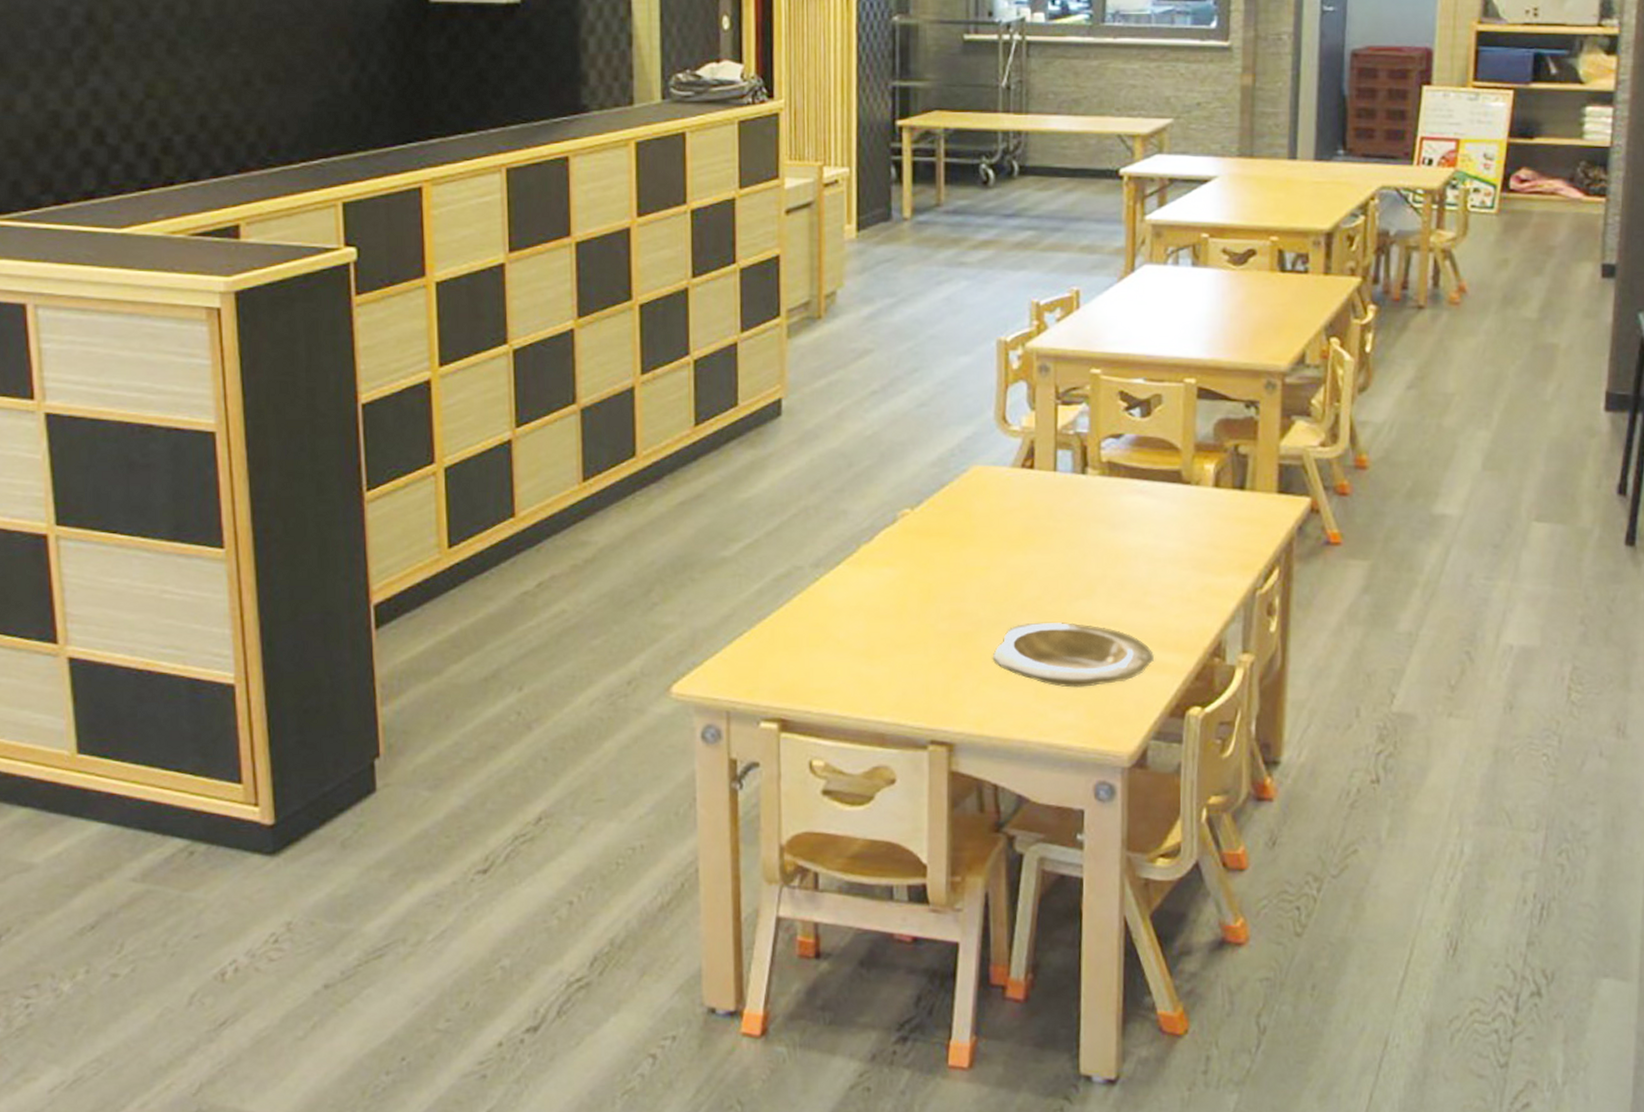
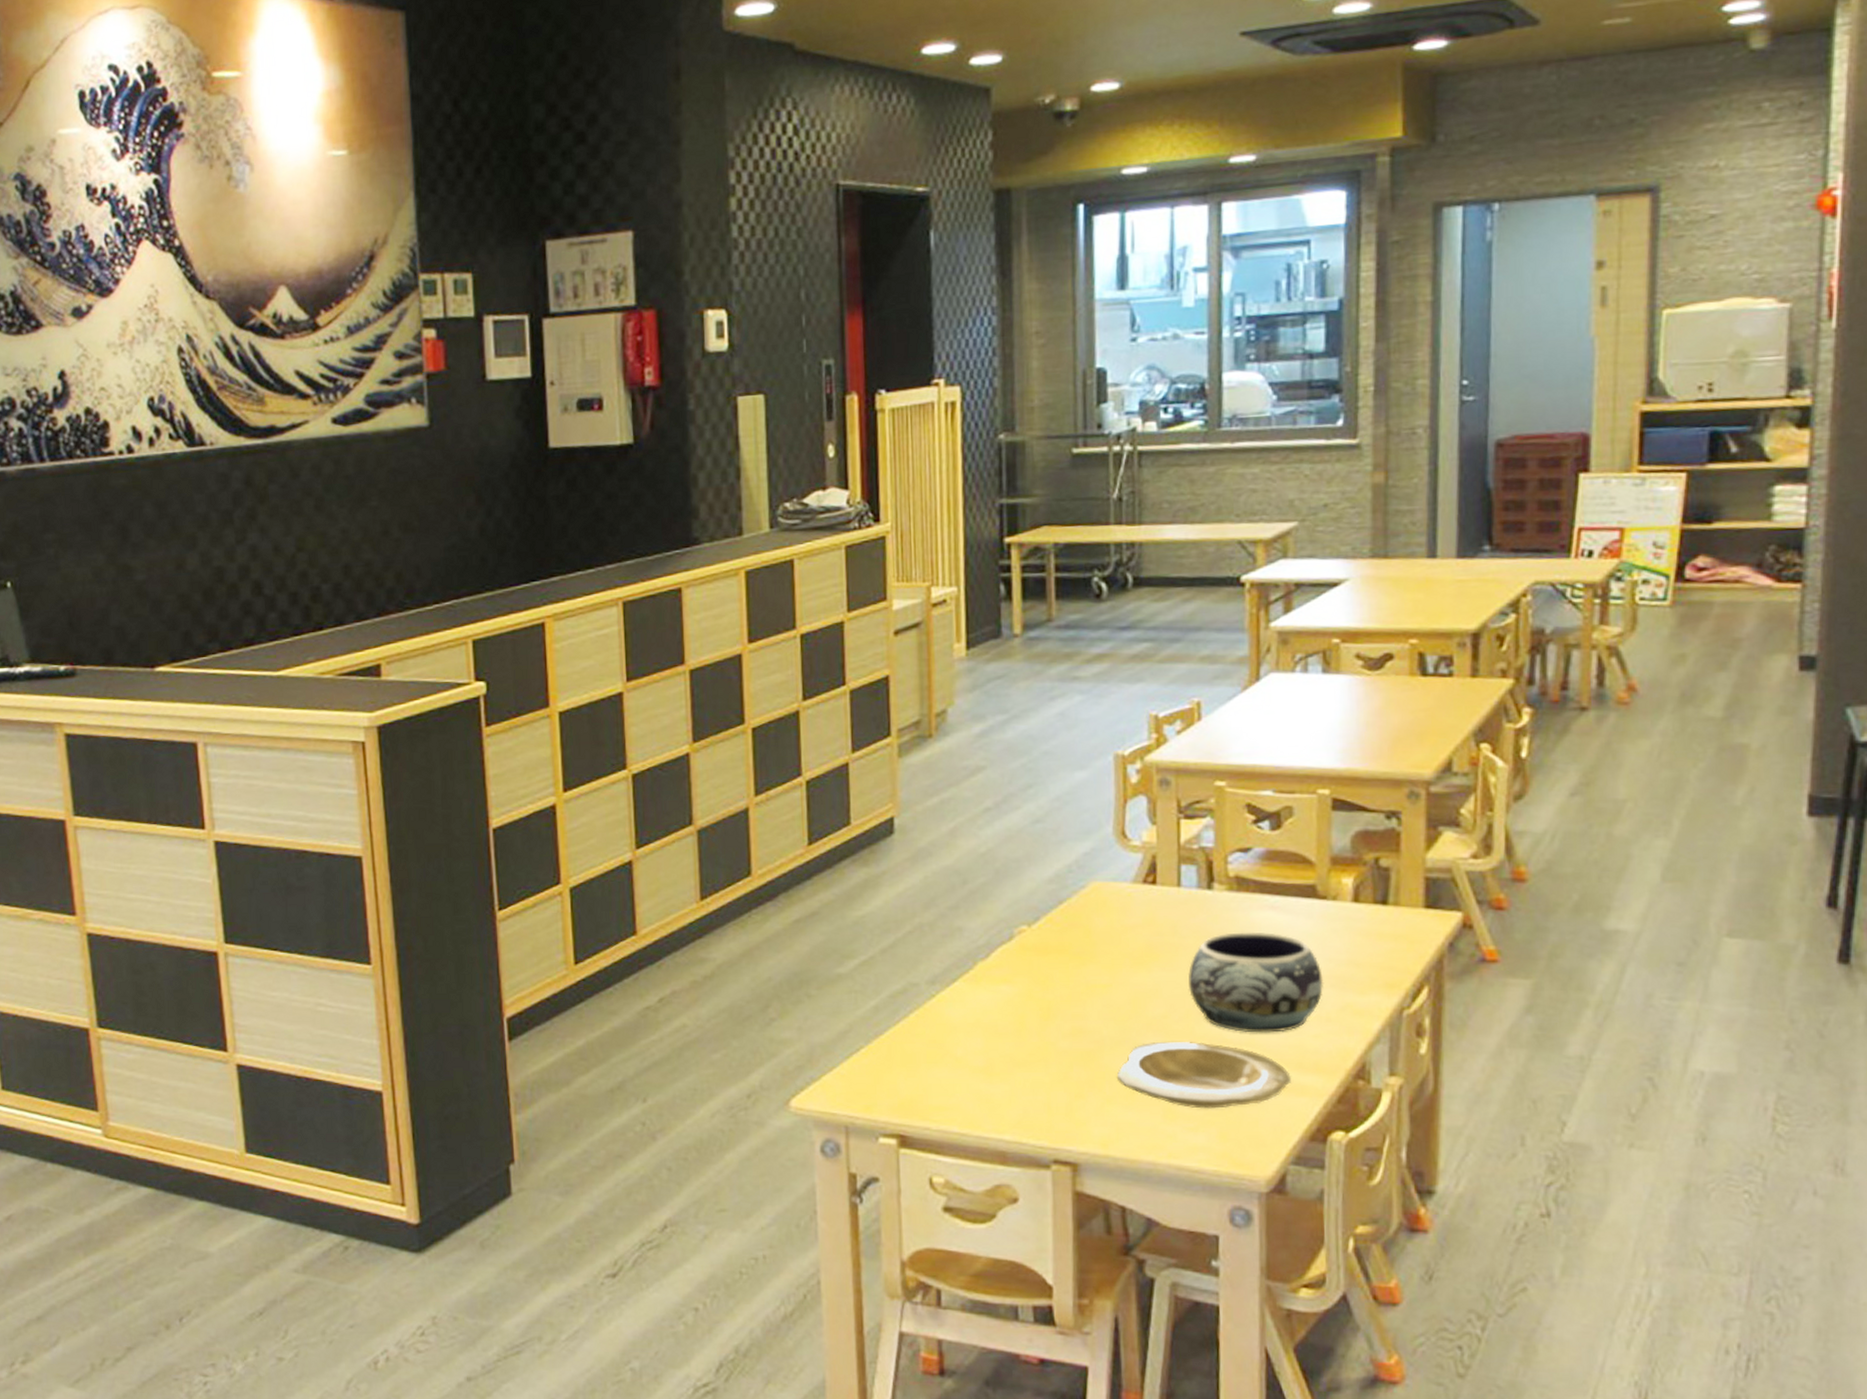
decorative bowl: none [1061,515,1186,614] -> present [1188,932,1324,1033]

